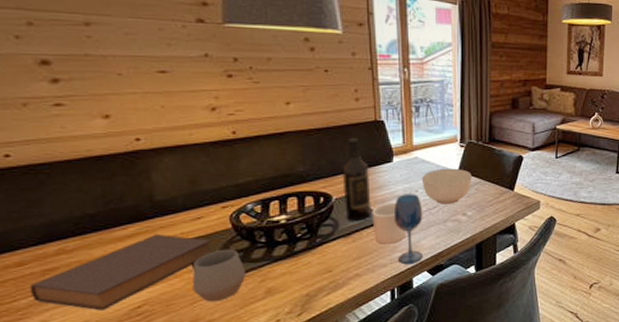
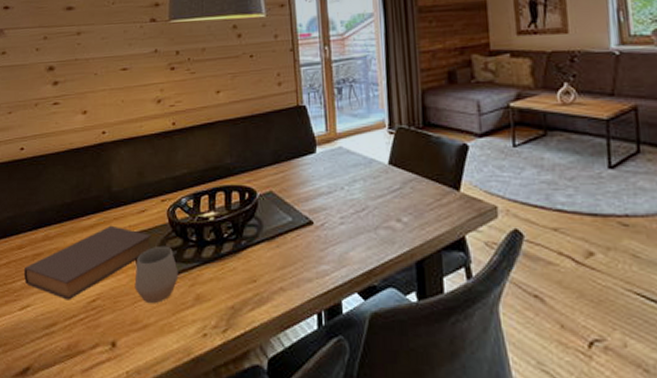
wine bottle: present [342,138,372,222] -> none [266,126,295,224]
mug: present [371,202,407,244] -> none [295,201,333,253]
wineglass: present [393,194,423,264] -> none [318,191,352,281]
bowl: present [421,168,472,204] -> none [346,160,405,206]

